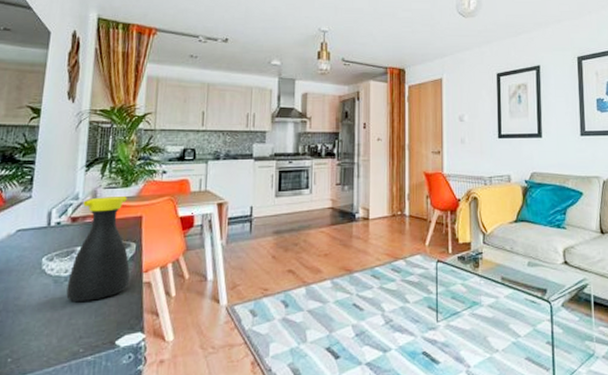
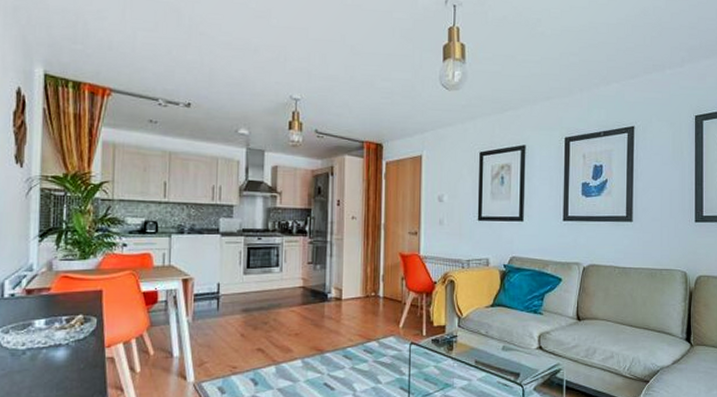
bottle: present [66,197,130,302] -> none [25,269,91,375]

